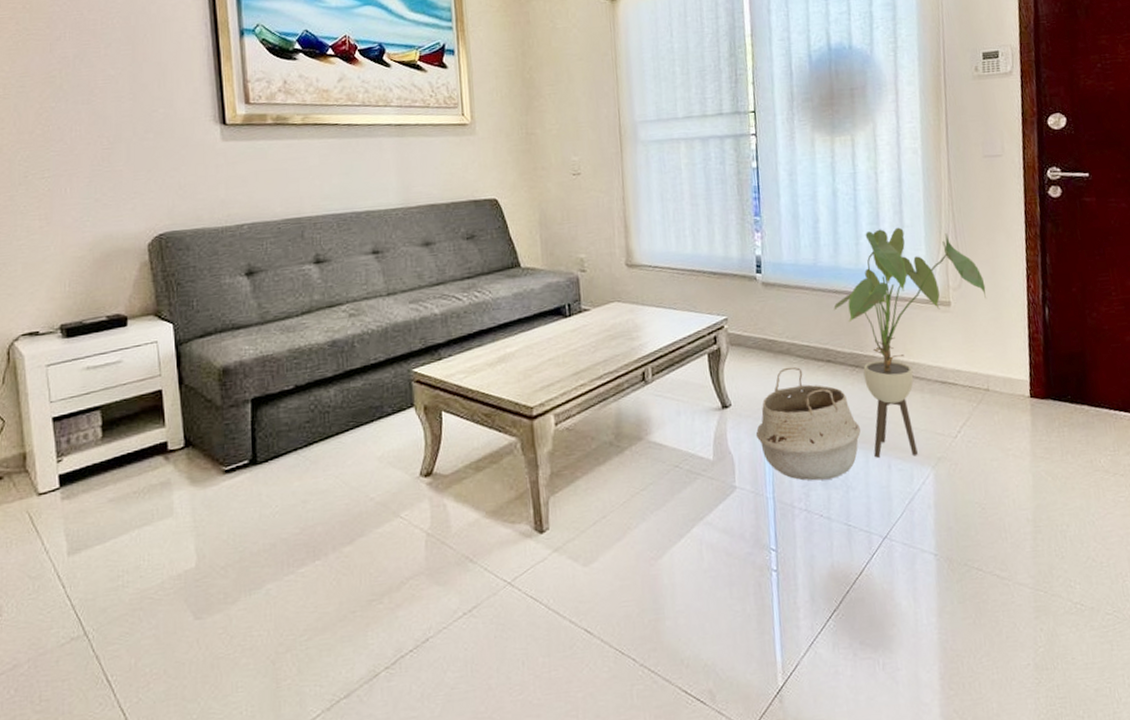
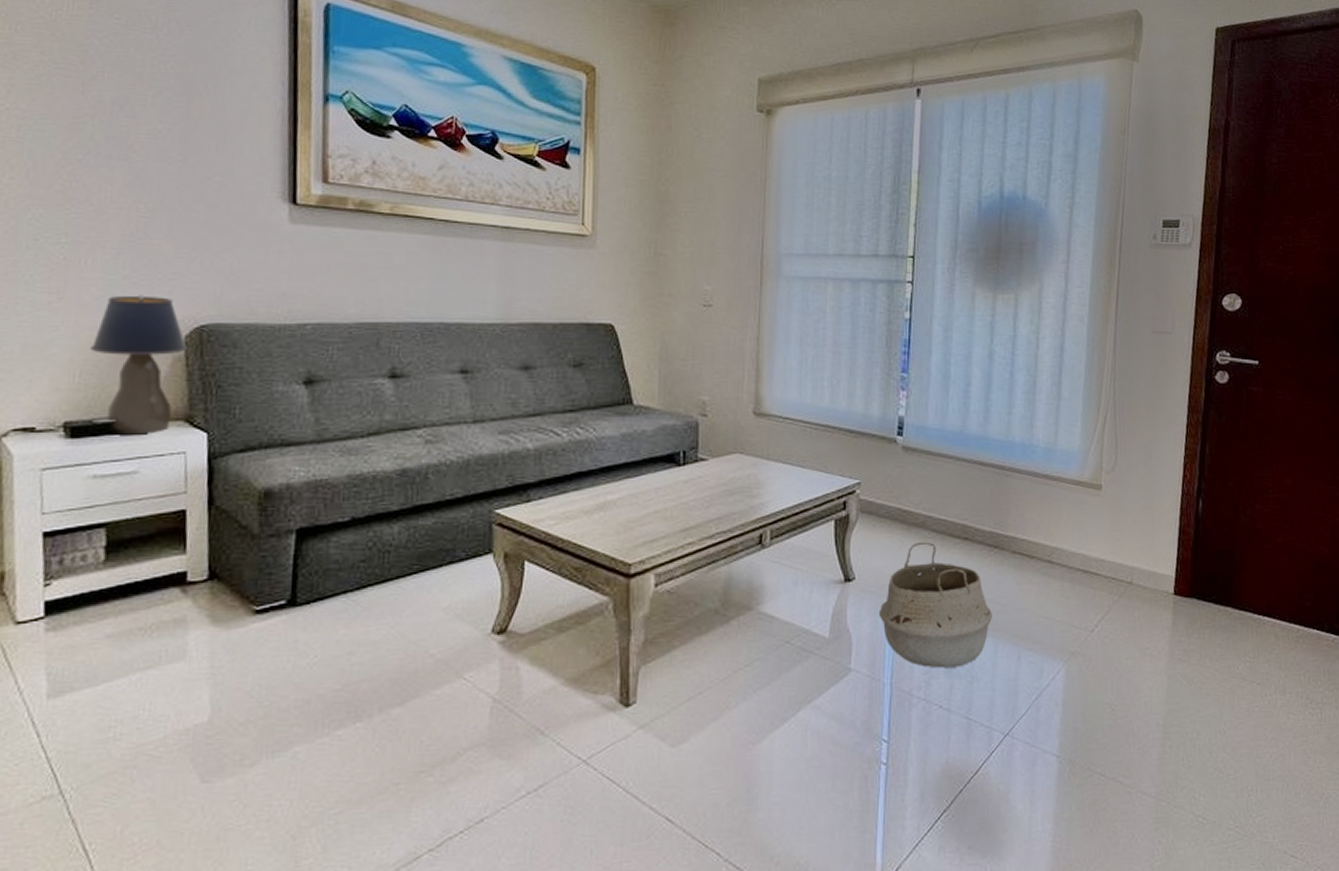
table lamp: none [75,213,152,332] -> present [90,295,189,435]
house plant: present [833,227,987,458] -> none [977,399,1141,648]

